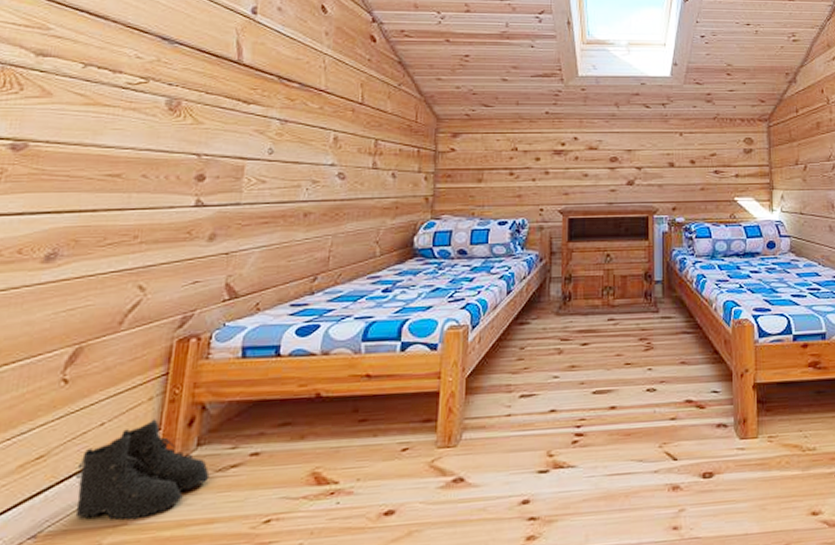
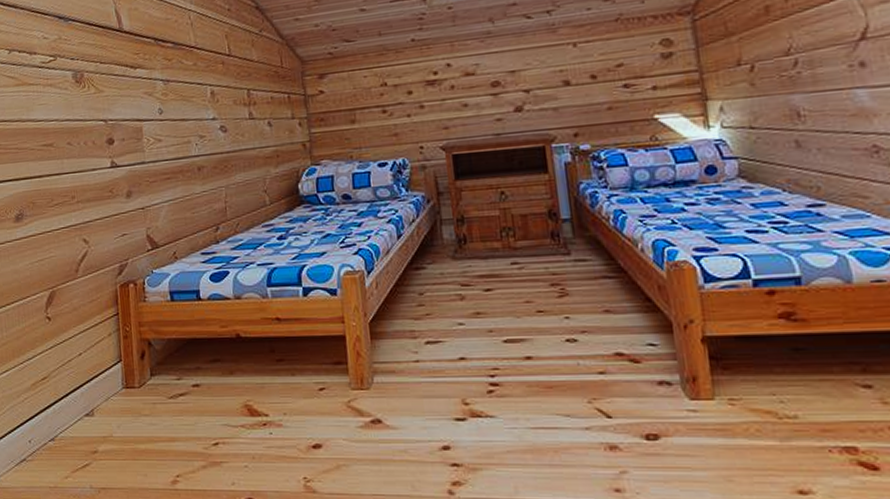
boots: present [75,419,210,521] -> none [70,351,165,433]

